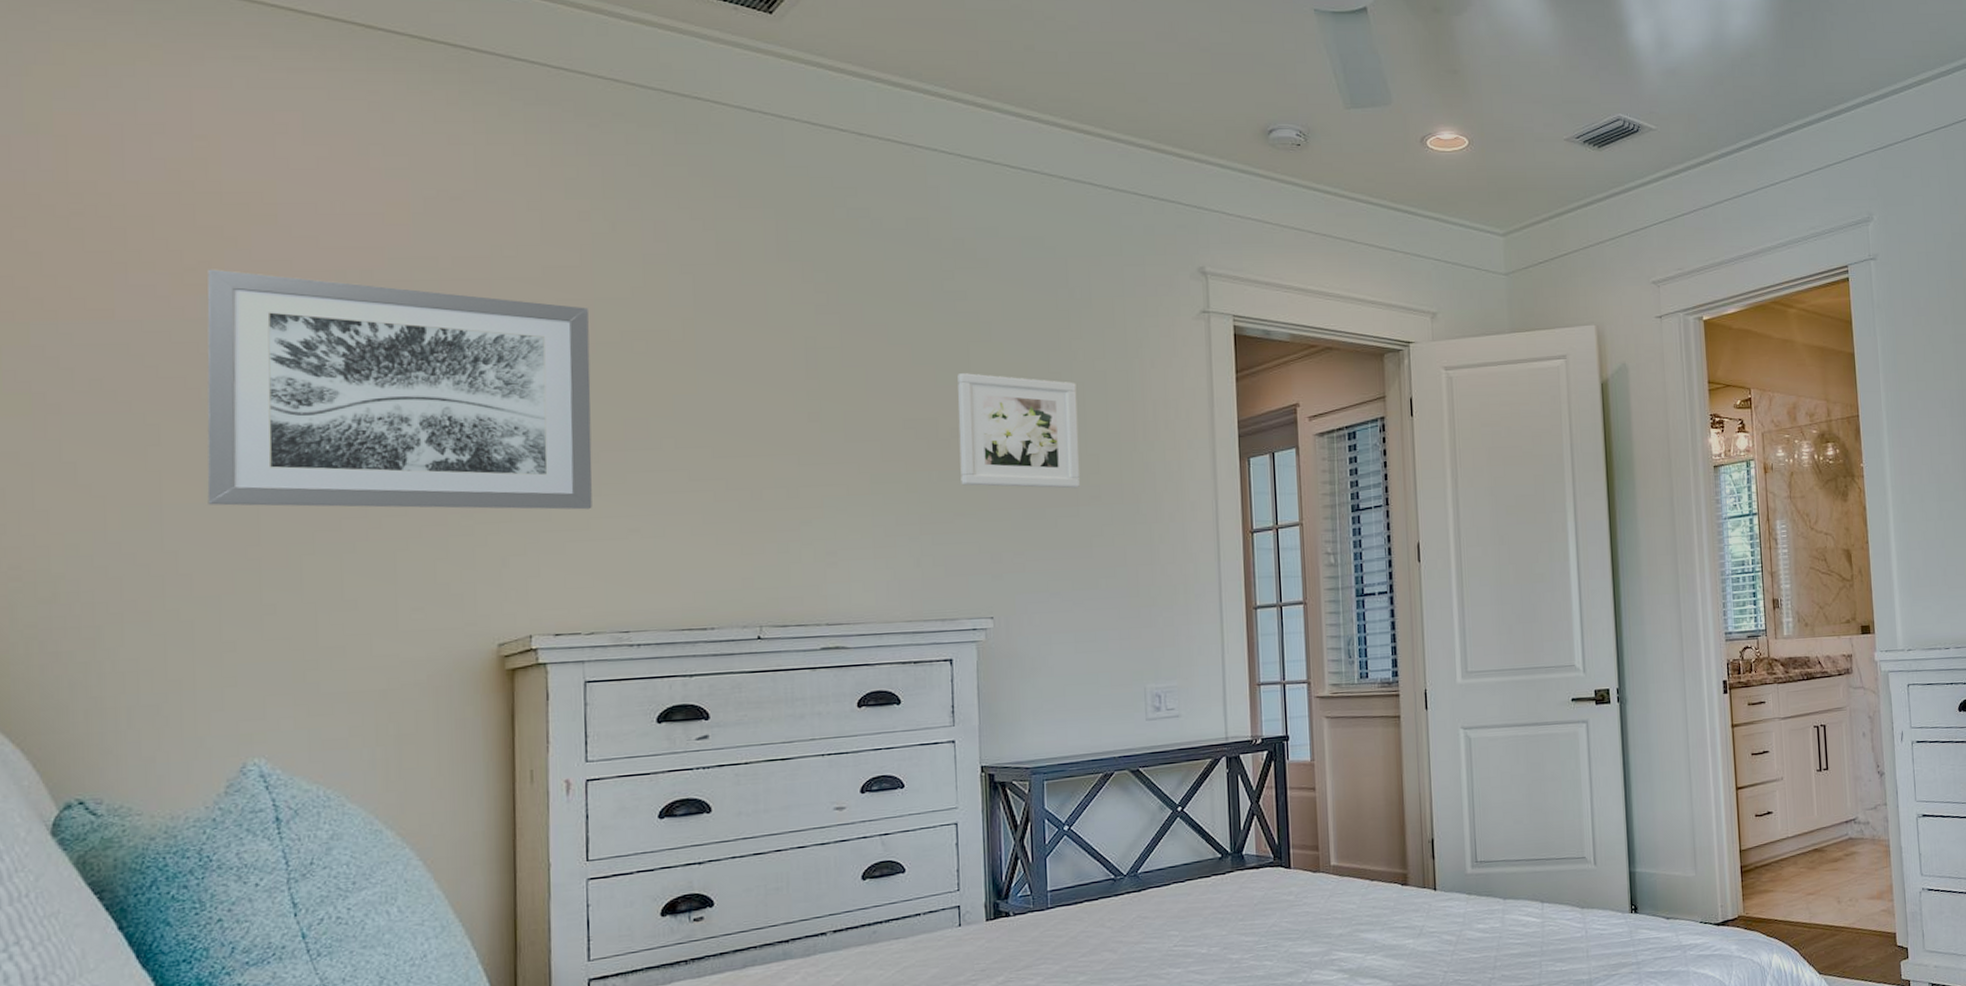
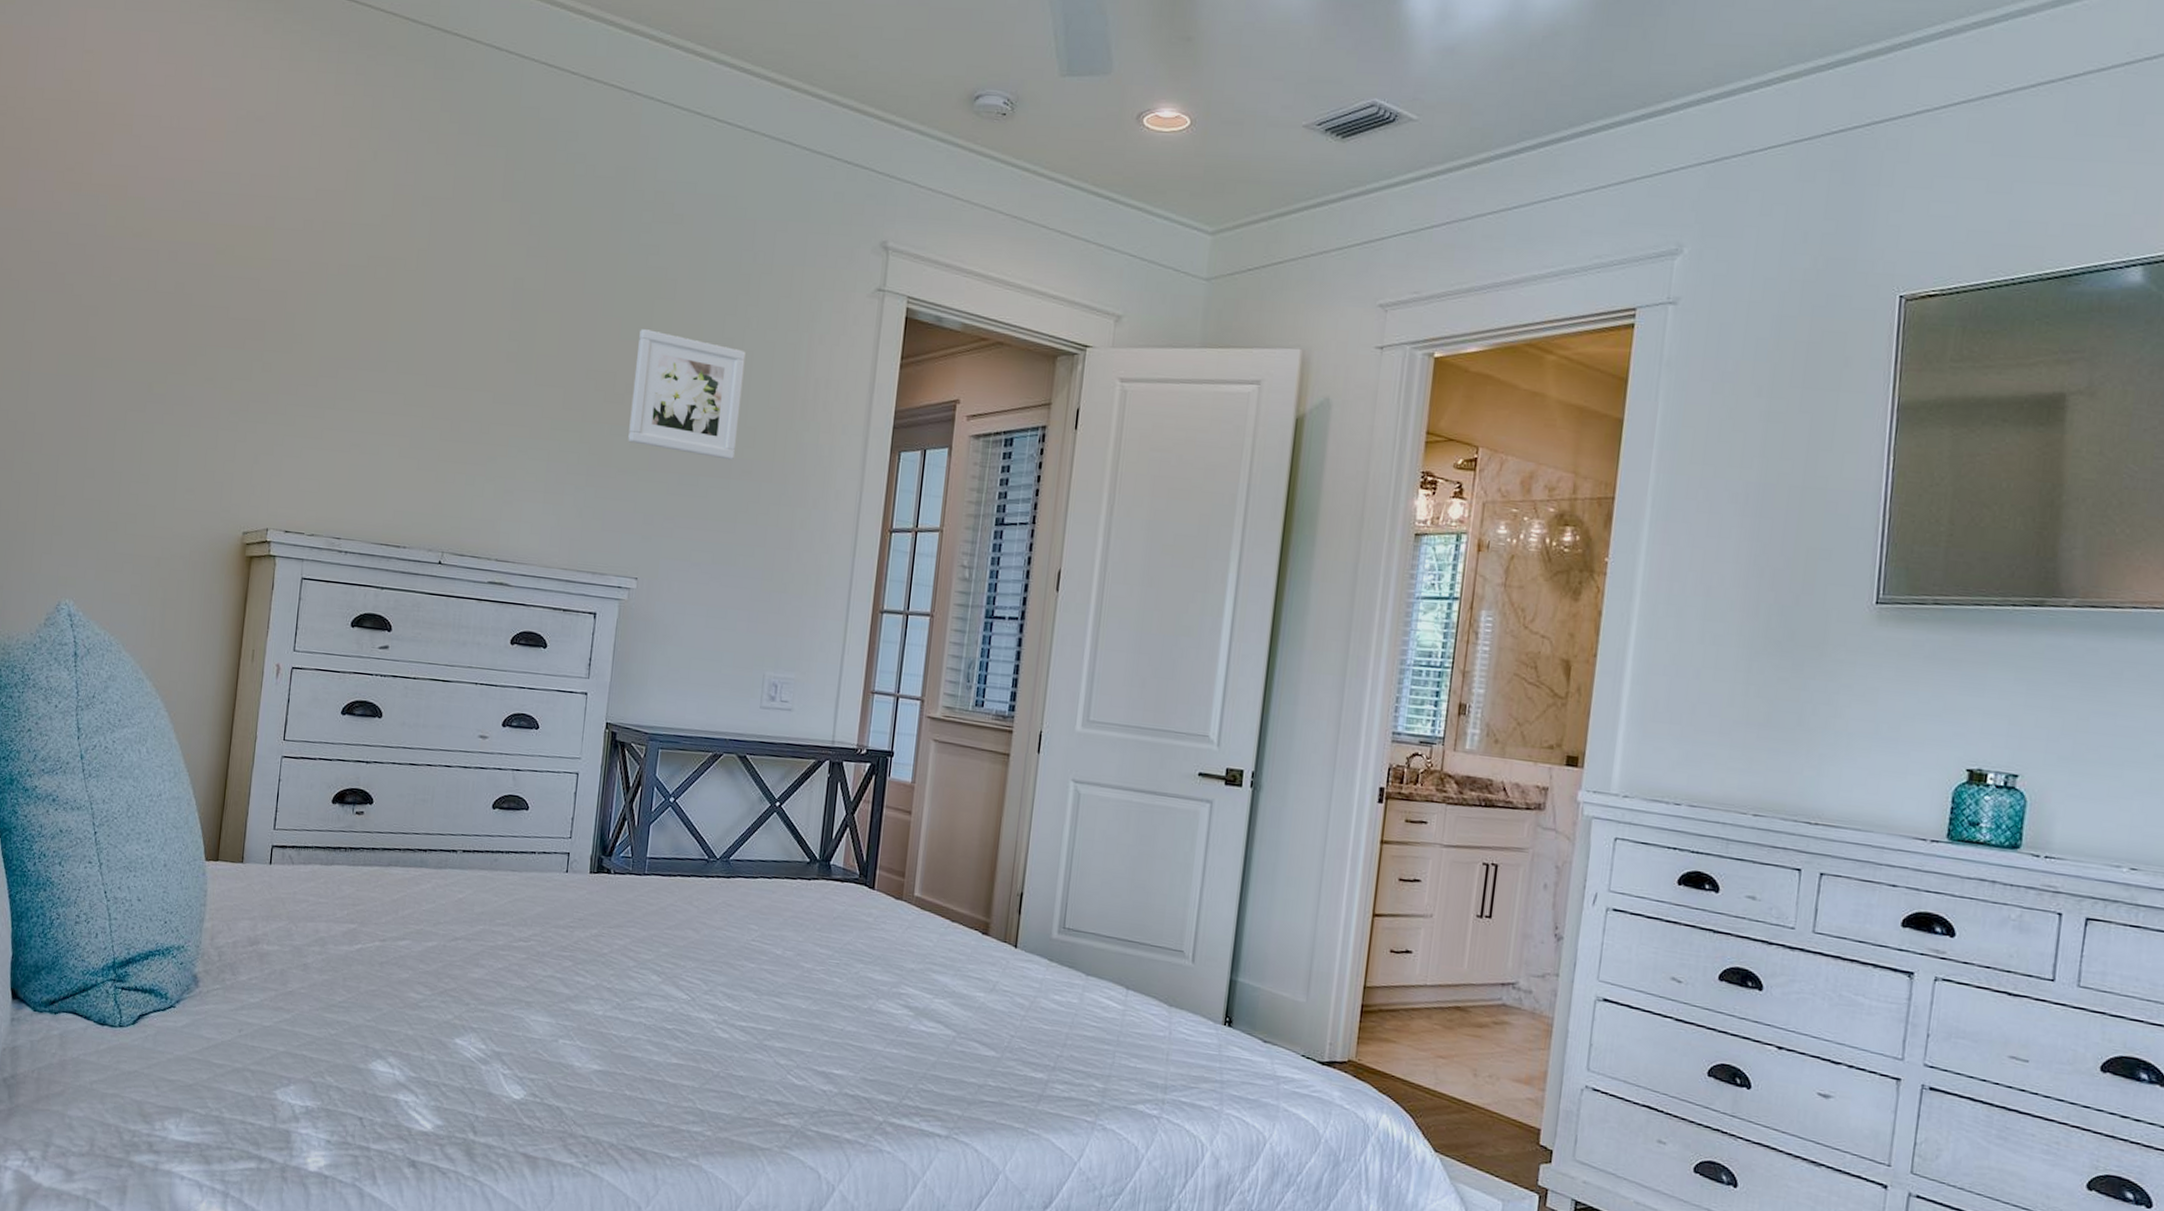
wall art: present [207,269,593,510] -> none [59,170,347,421]

